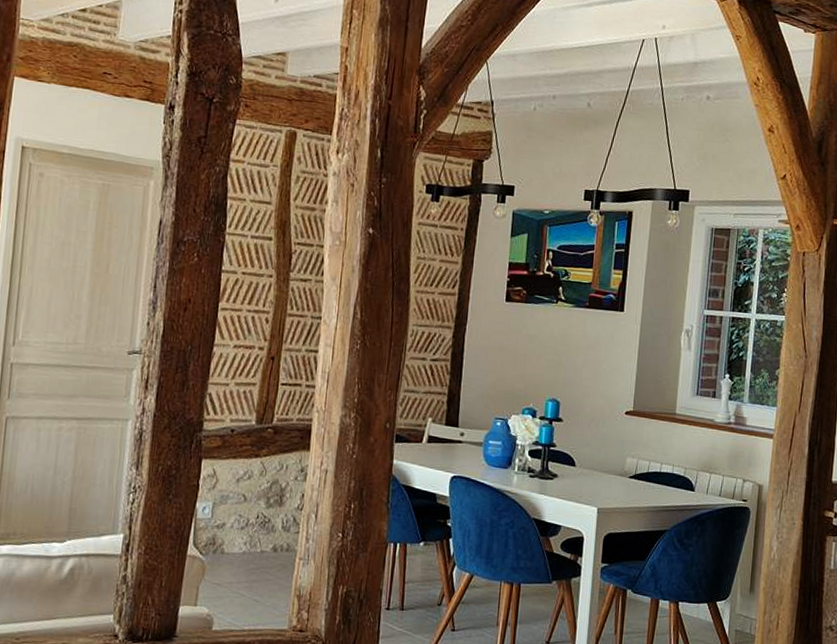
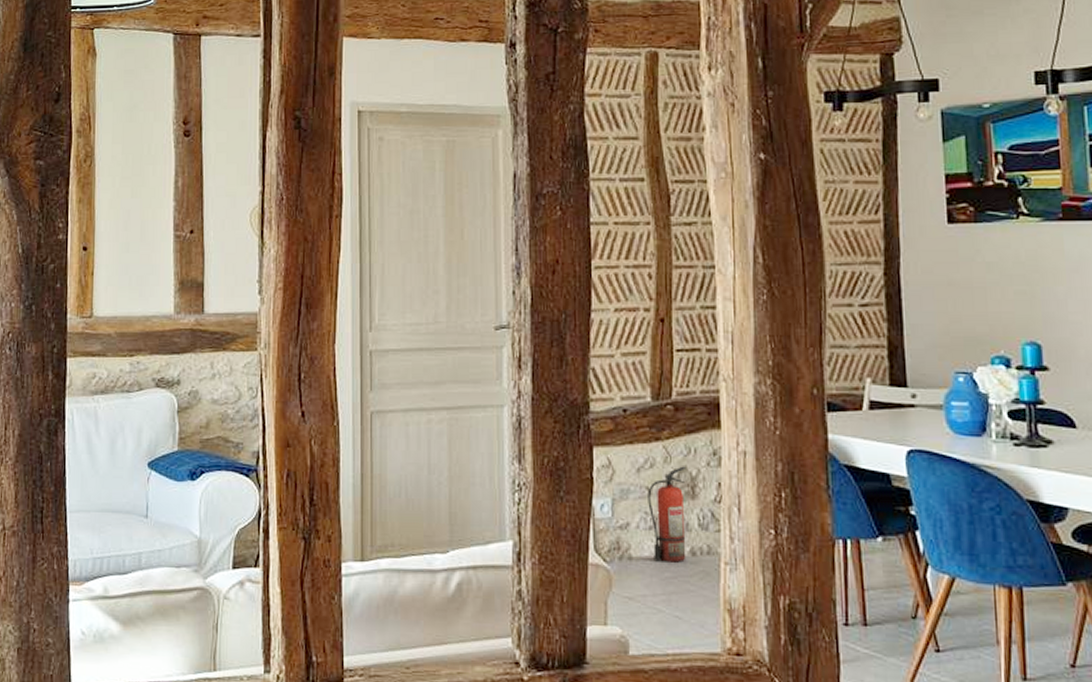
fire extinguisher: none [242,479,278,557] -> present [647,466,687,563]

